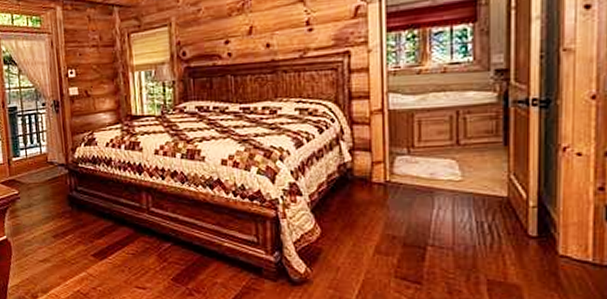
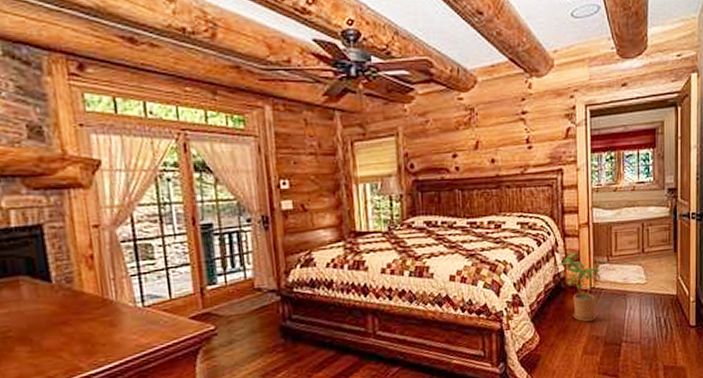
house plant: none [345,141,399,219] -> present [559,252,601,322]

